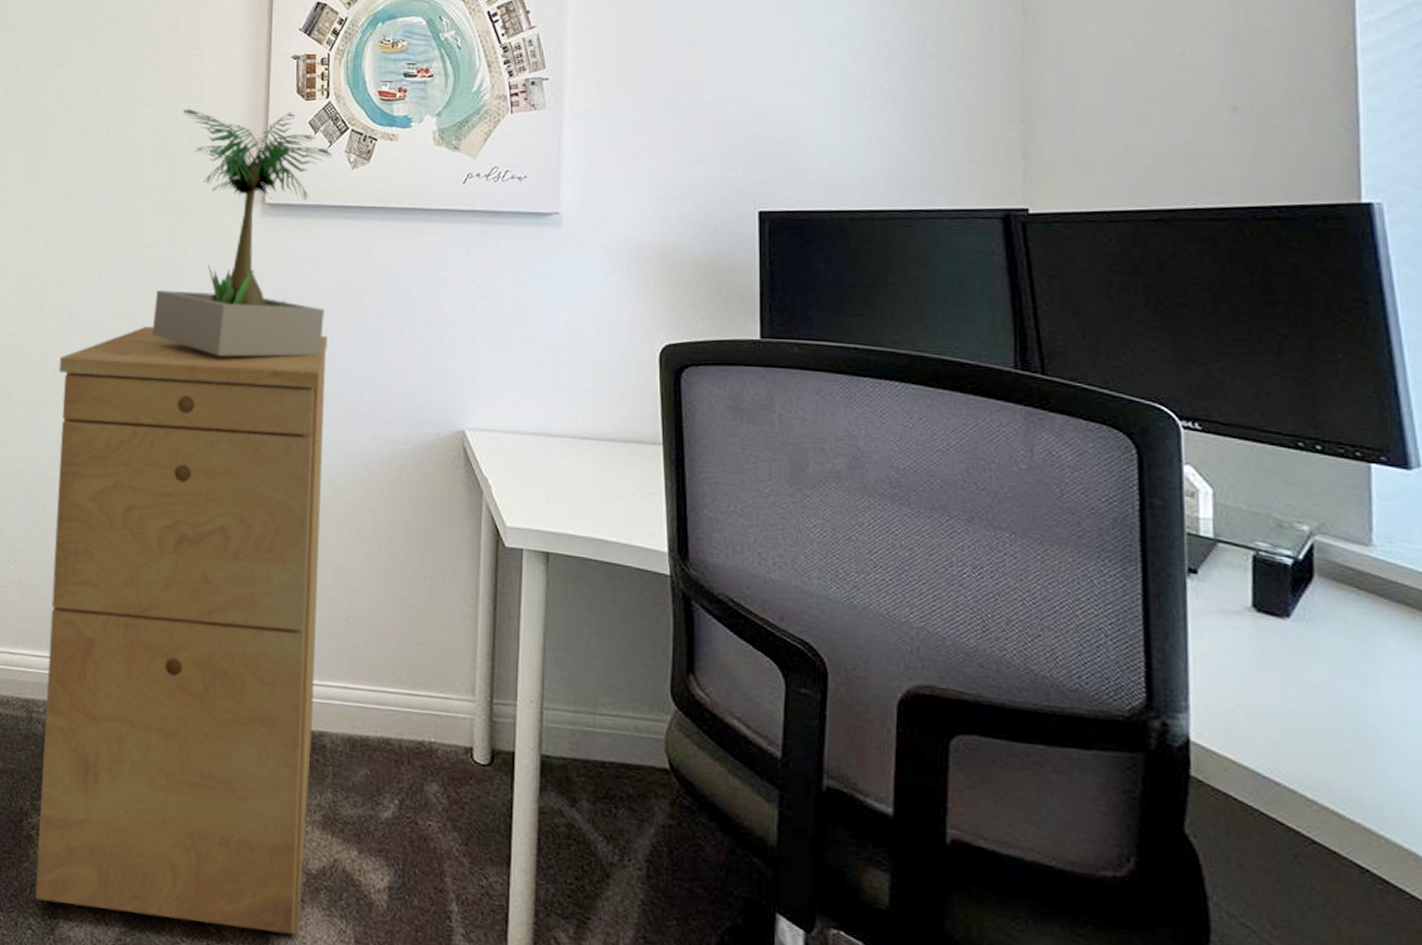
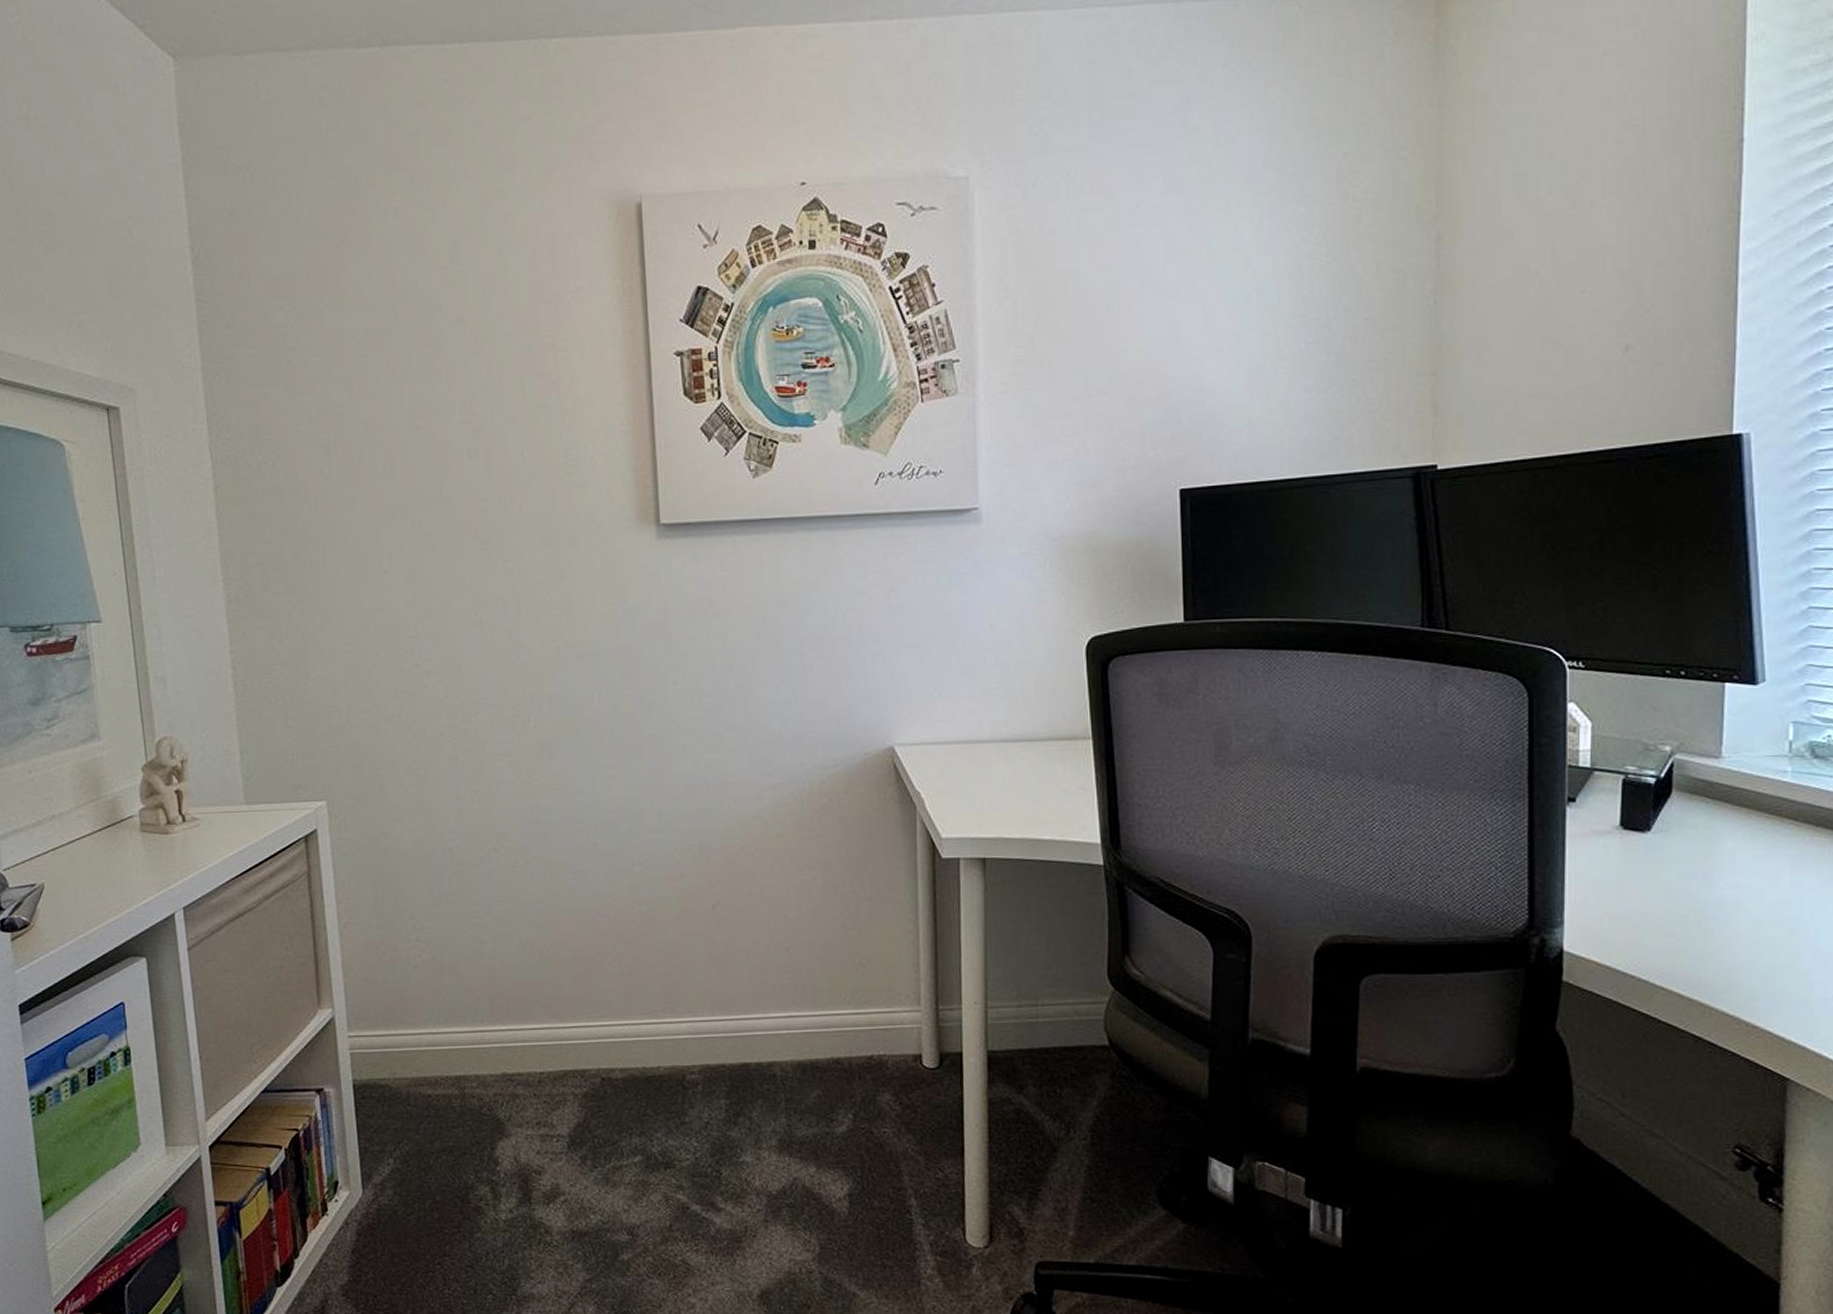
filing cabinet: present [35,326,327,935] -> none [445,663,764,1266]
potted plant: present [152,108,333,356] -> none [547,417,738,697]

